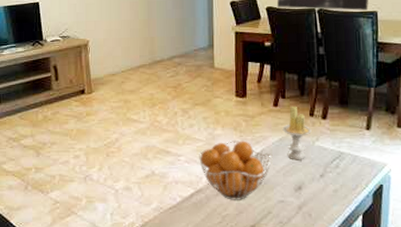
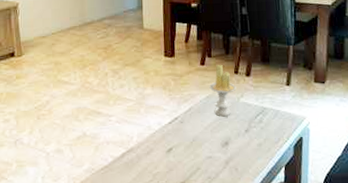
fruit basket: present [199,140,272,200] -> none [129,99,199,158]

